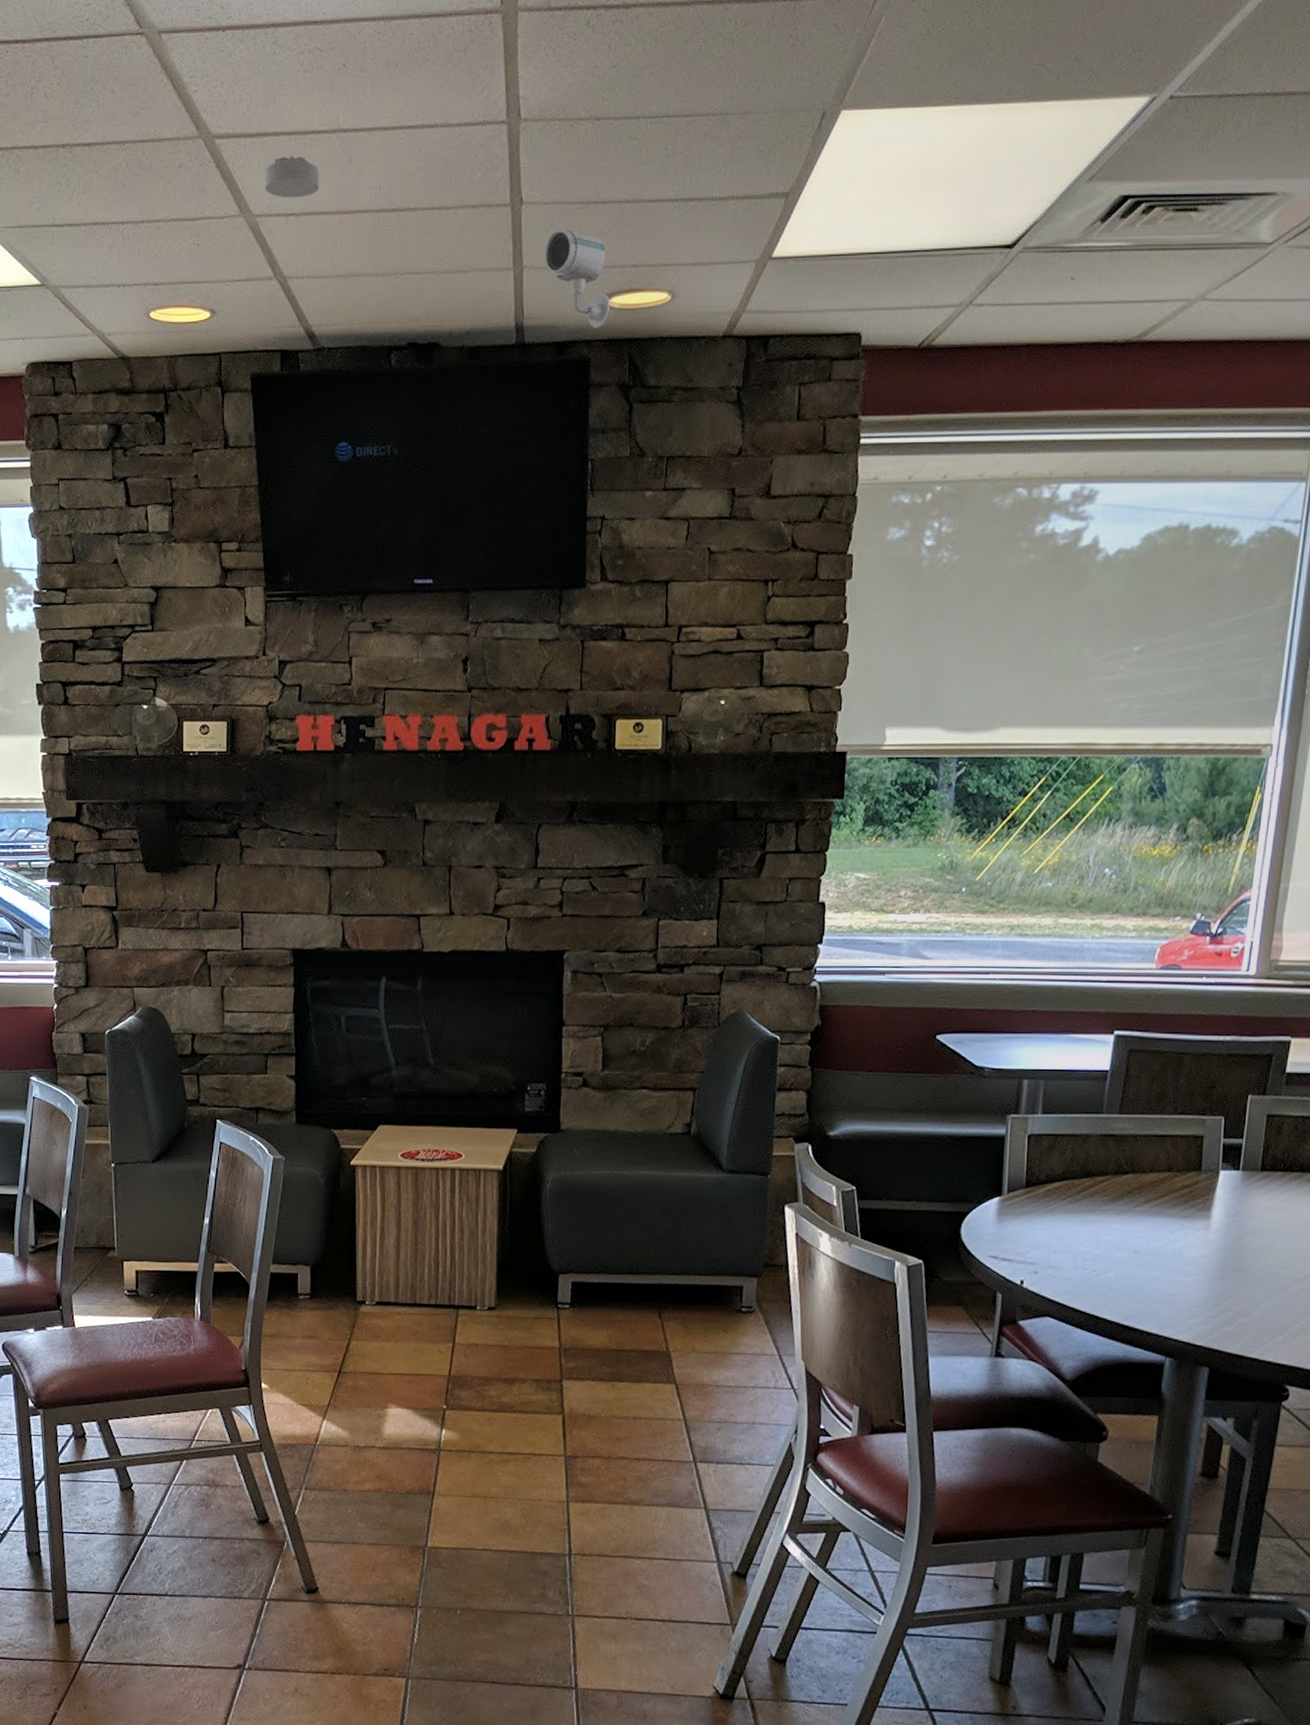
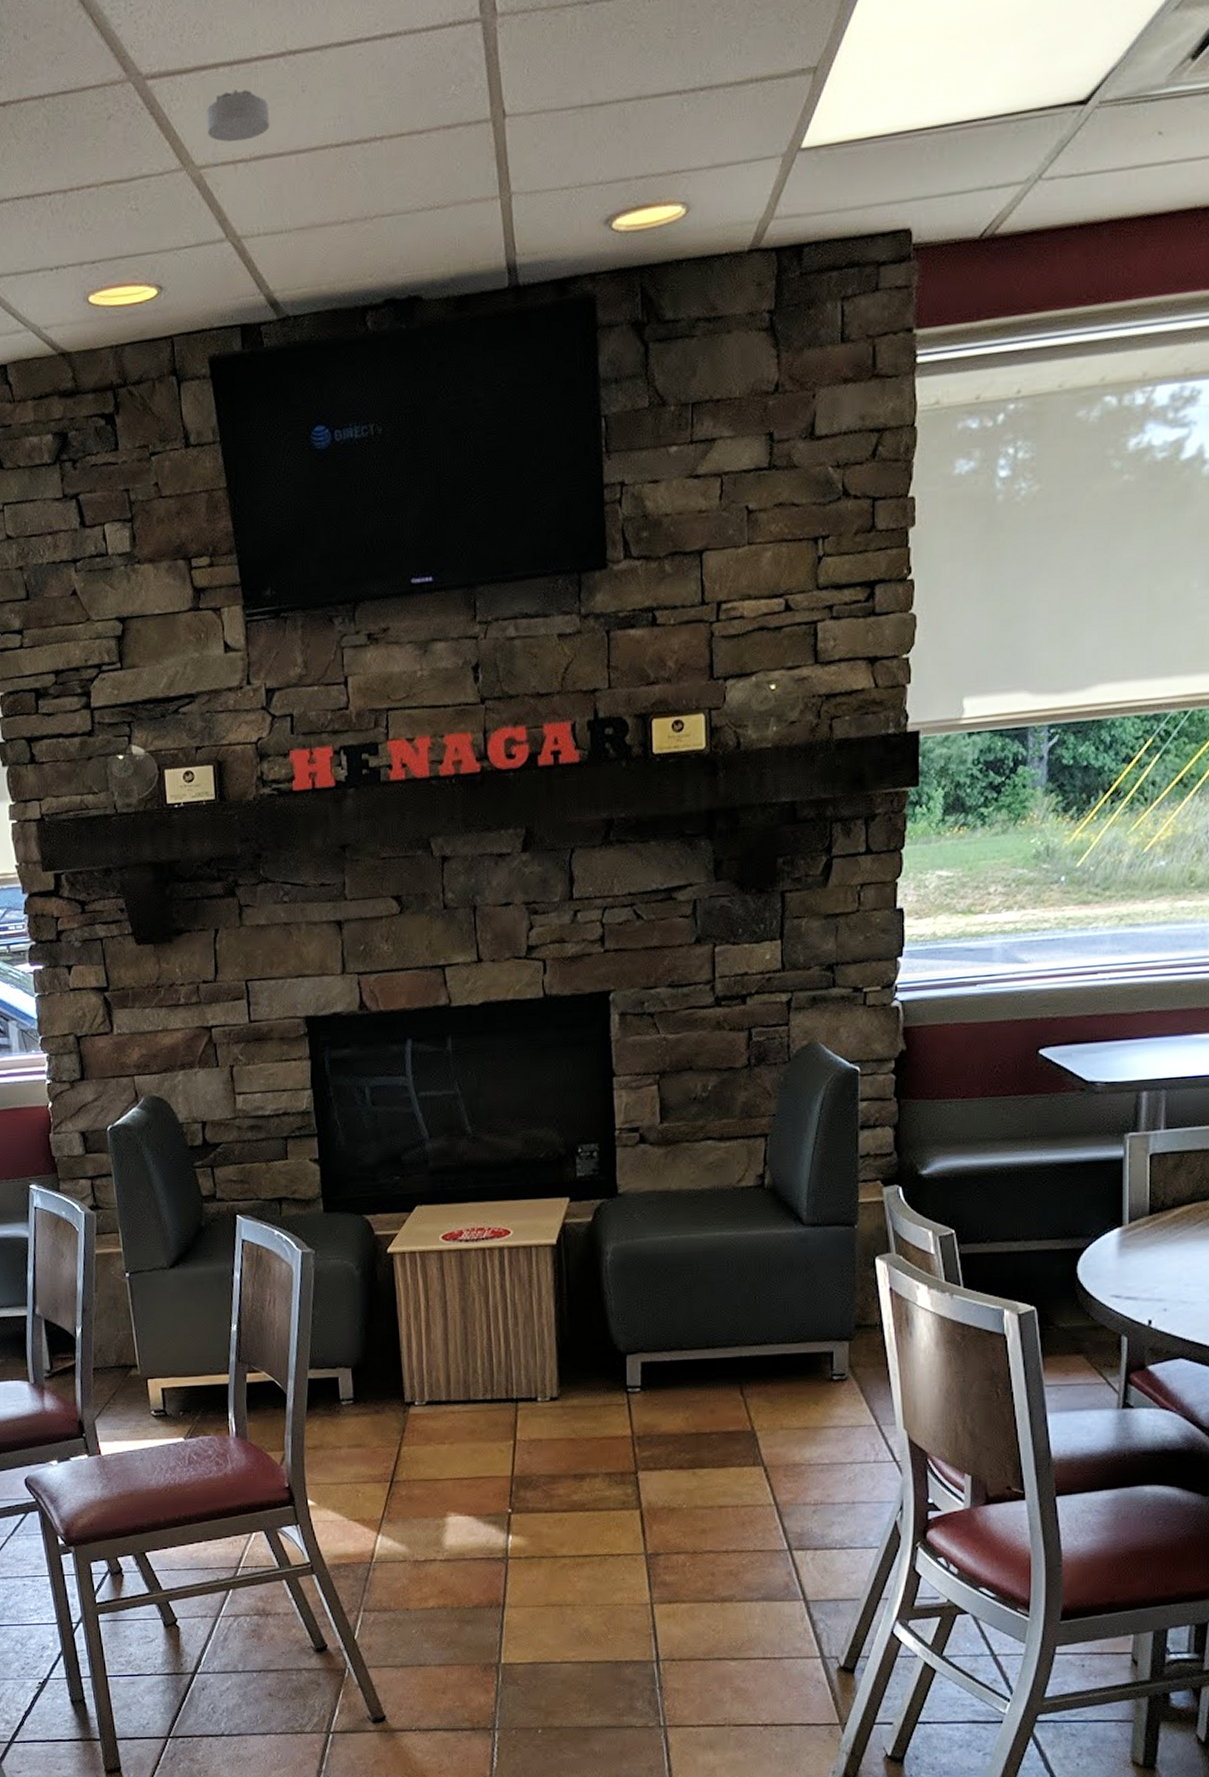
security camera: present [544,230,611,328] -> none [535,142,616,258]

